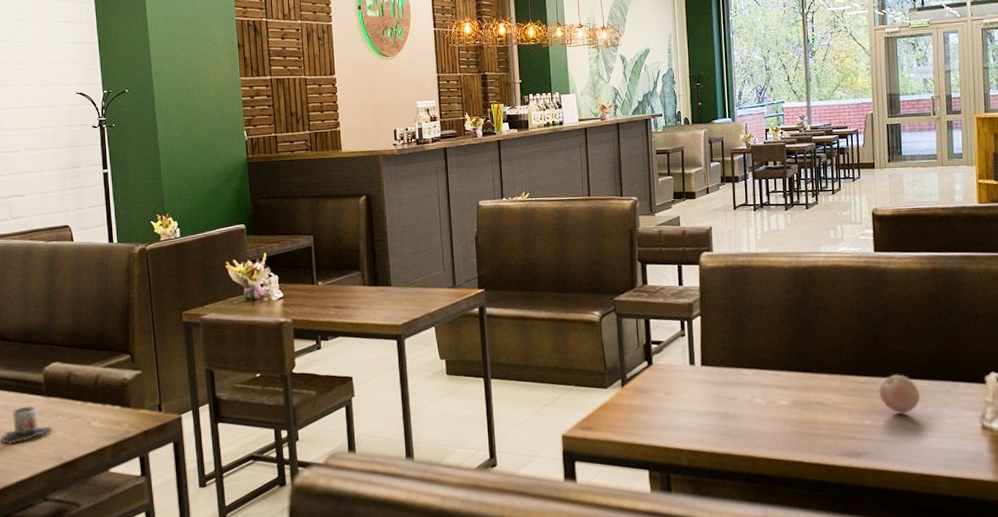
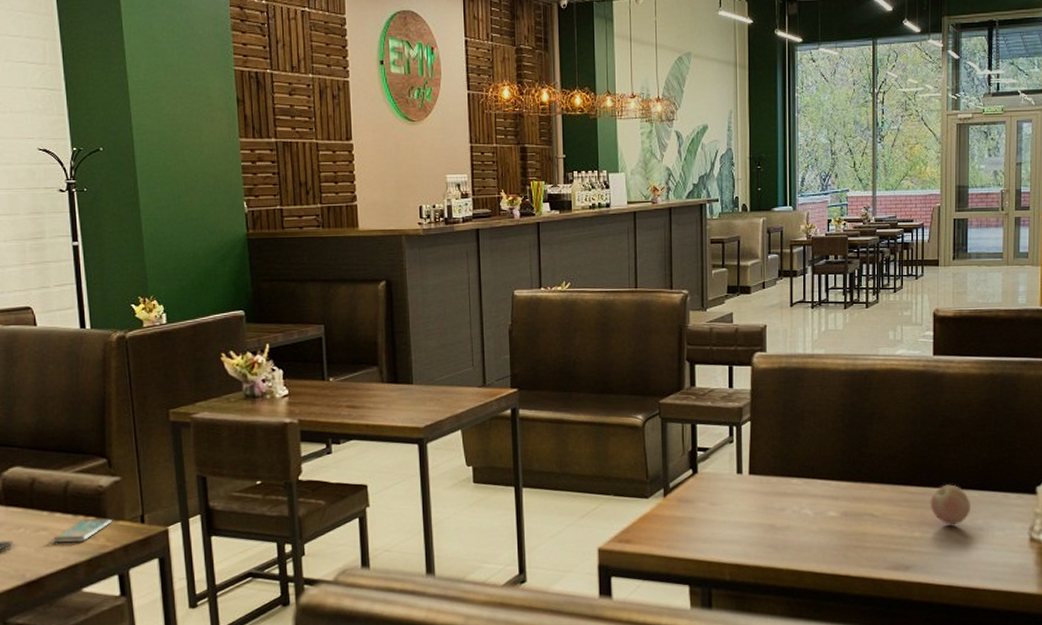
smartphone: none [84,407,134,429] -> present [52,518,112,543]

